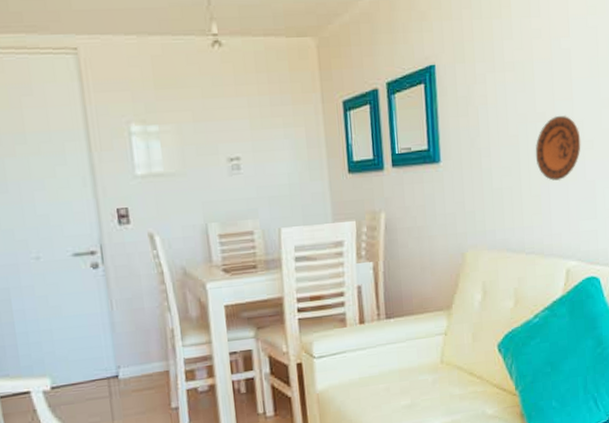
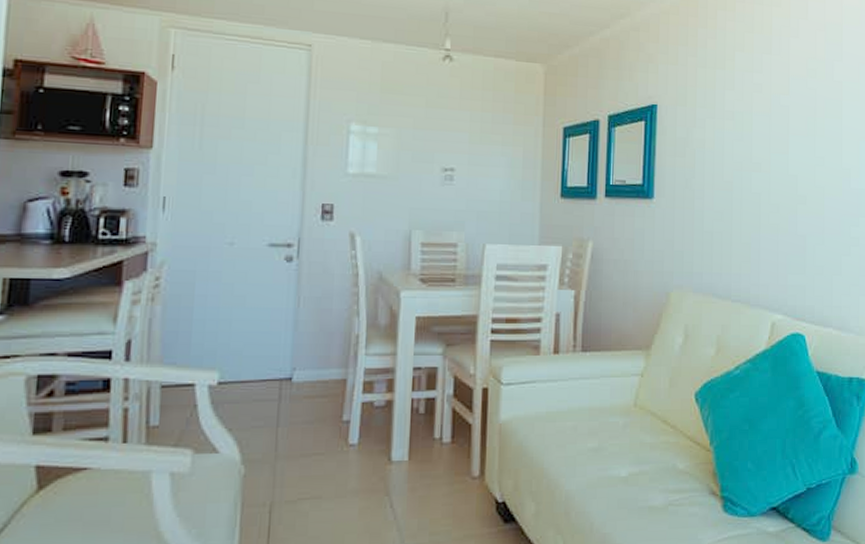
decorative plate: present [535,115,581,181] -> none [748,167,794,232]

